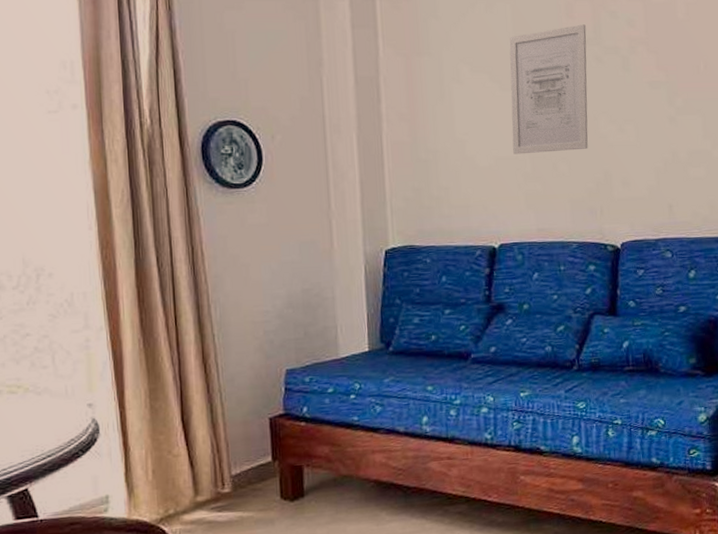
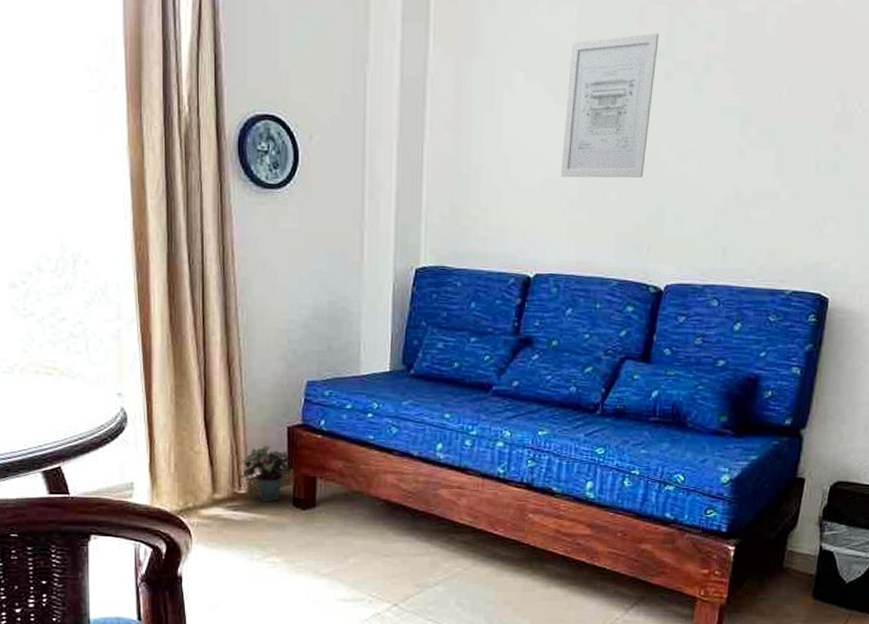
potted plant: none [220,439,280,498] -> present [237,445,294,502]

